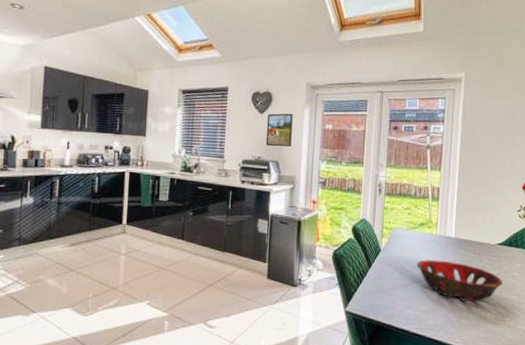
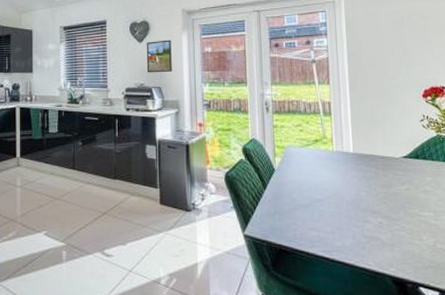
decorative bowl: present [417,260,503,303] -> none [315,177,414,221]

